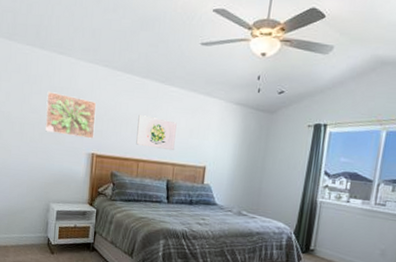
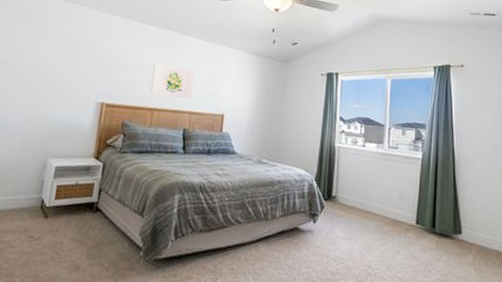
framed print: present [45,91,97,139] -> none [48,38,110,88]

